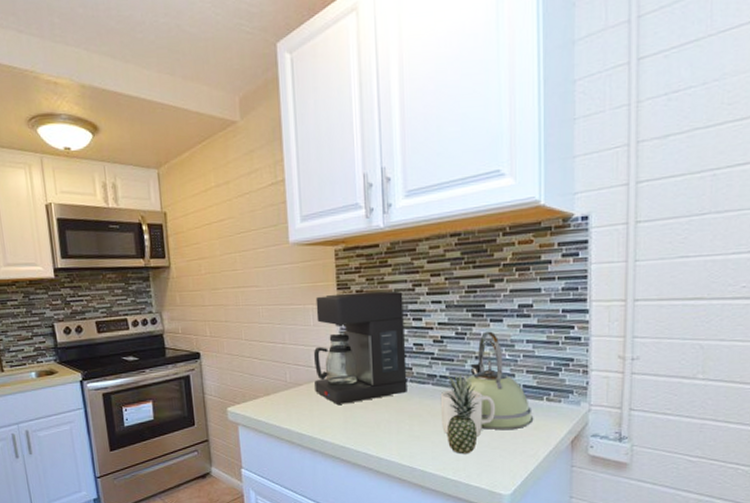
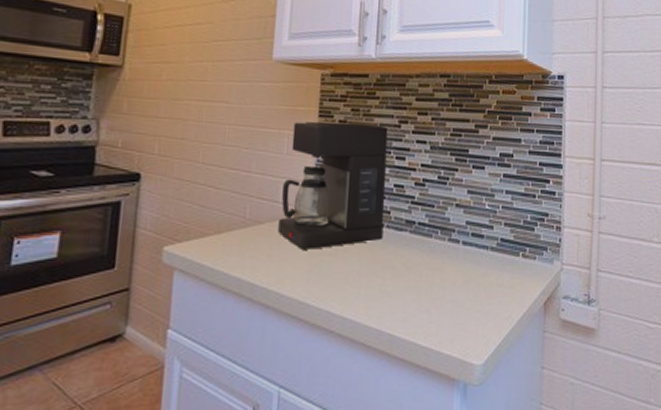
mug: present [440,389,496,437] -> none [416,238,473,295]
fruit: present [445,373,479,455] -> none [420,221,456,316]
kettle: present [466,331,534,430] -> none [445,178,510,287]

